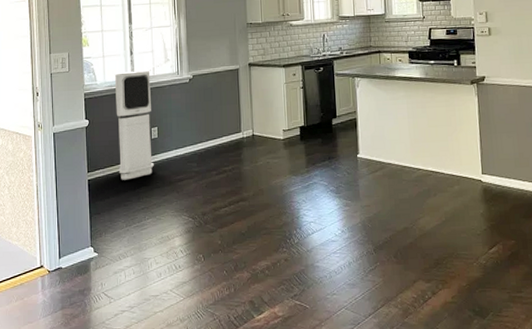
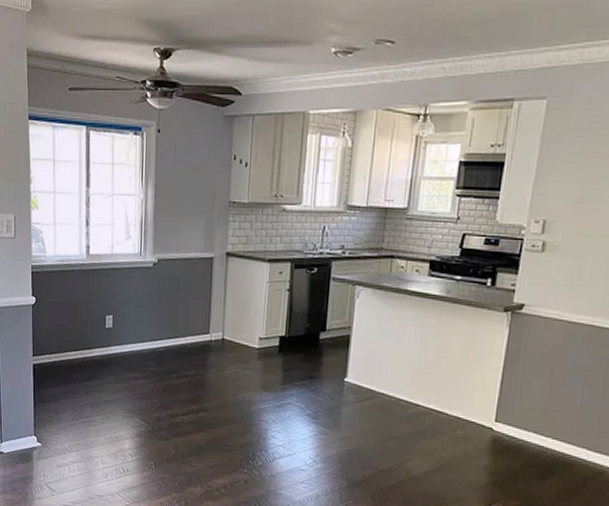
air purifier: present [114,70,155,180] -> none [66,244,108,371]

